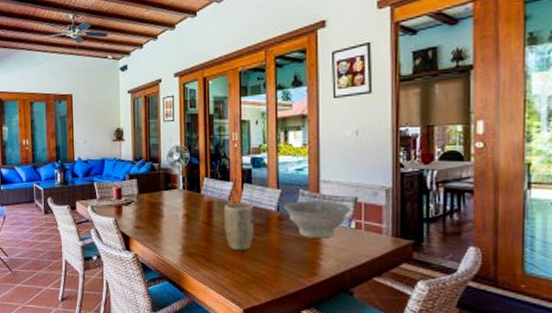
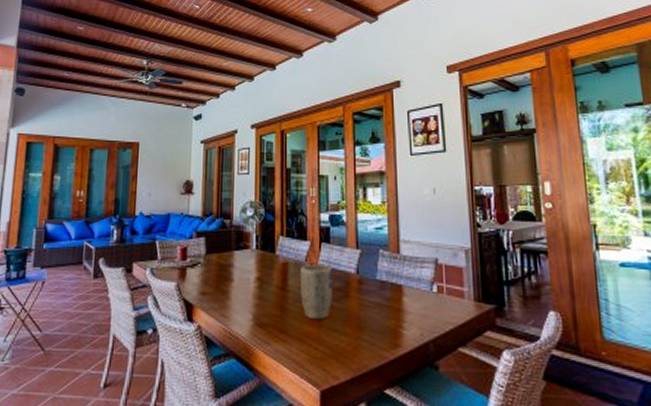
bowl: present [284,200,351,239] -> none [363,261,432,304]

